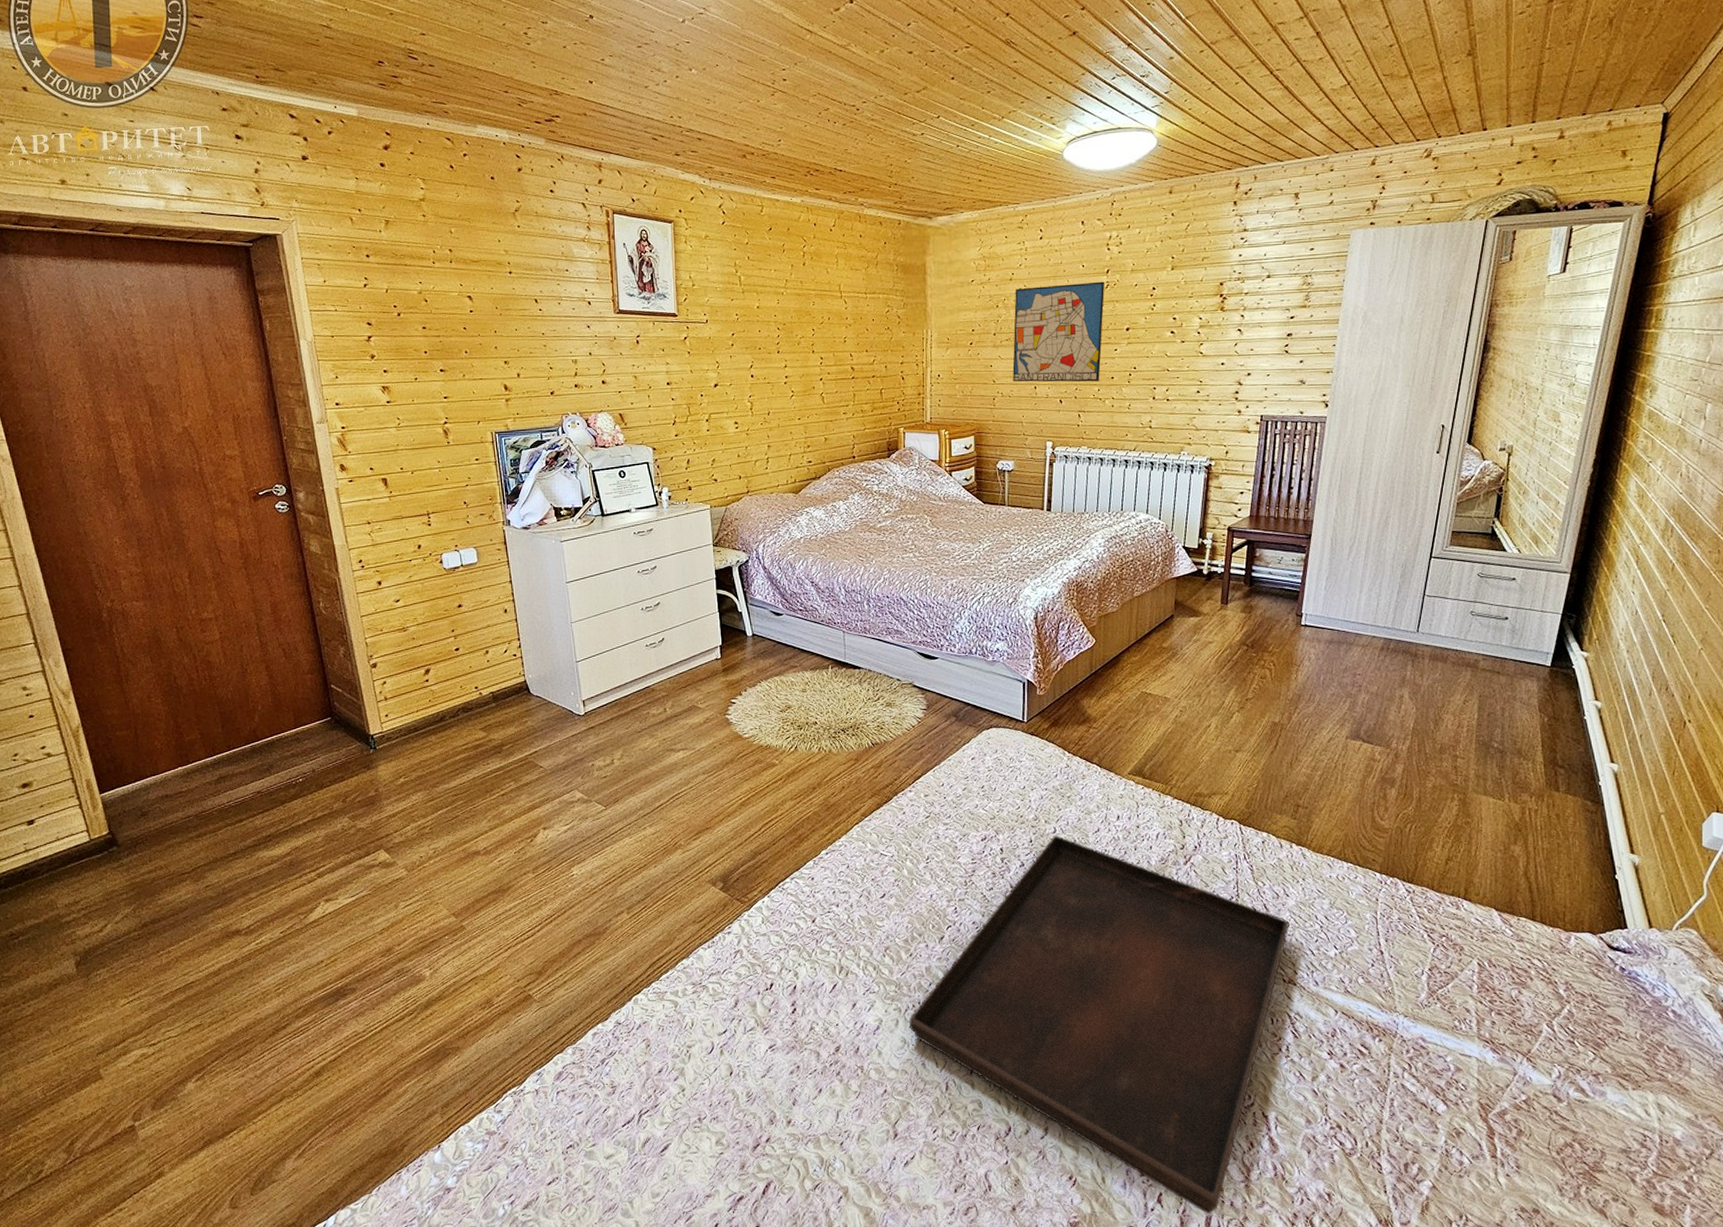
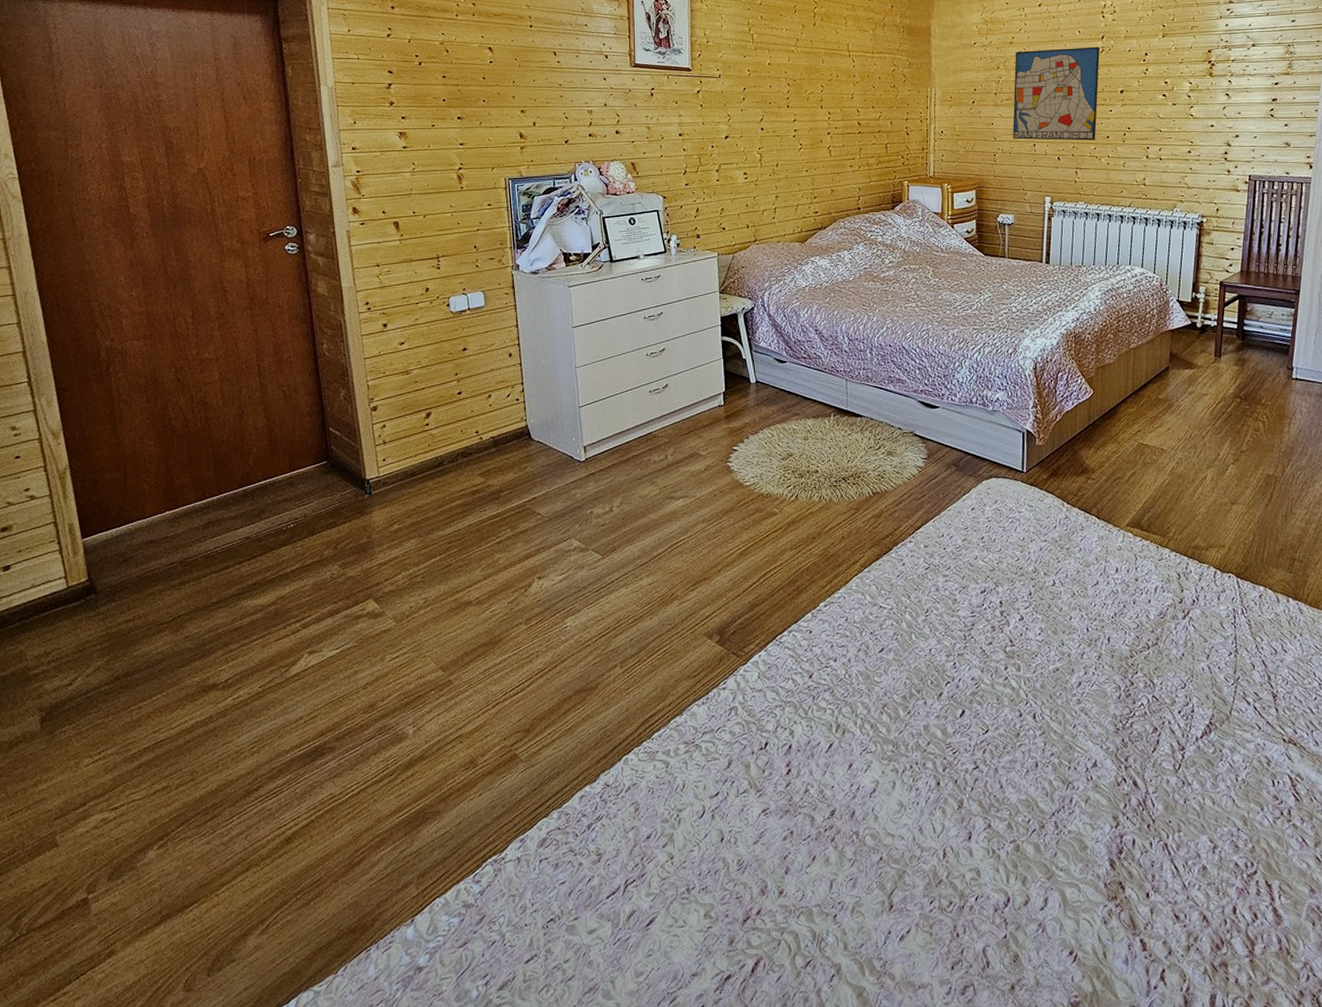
serving tray: present [909,835,1289,1214] -> none [907,588,1288,992]

